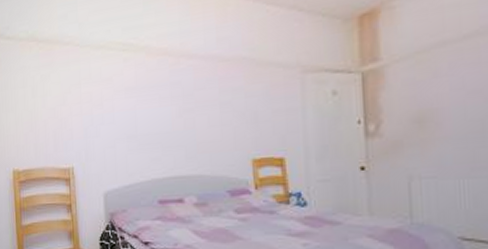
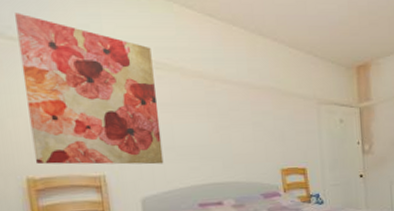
wall art: none [12,13,126,157] -> present [15,12,164,165]

